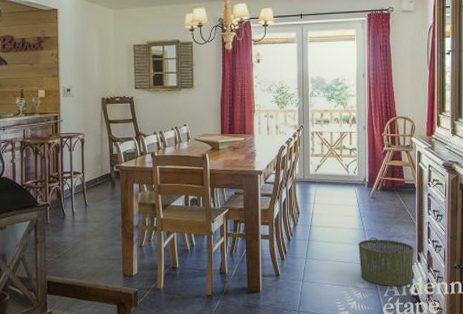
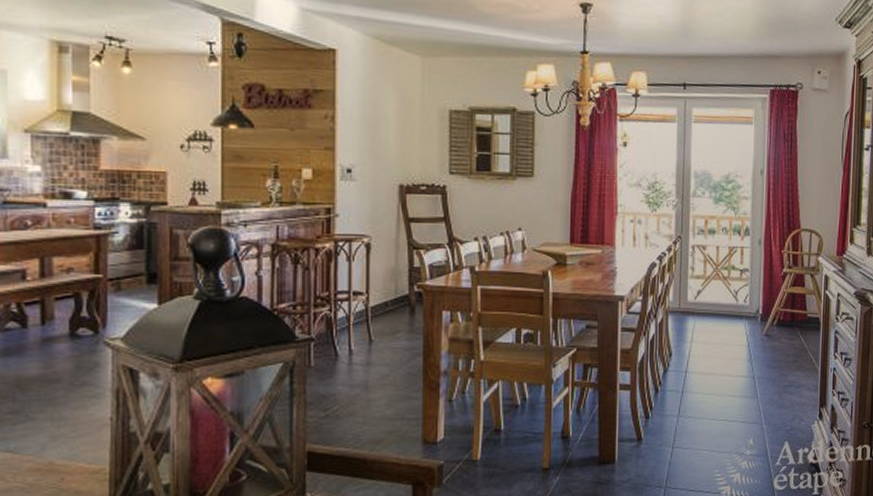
basket: present [357,237,414,287] -> none [745,387,816,453]

